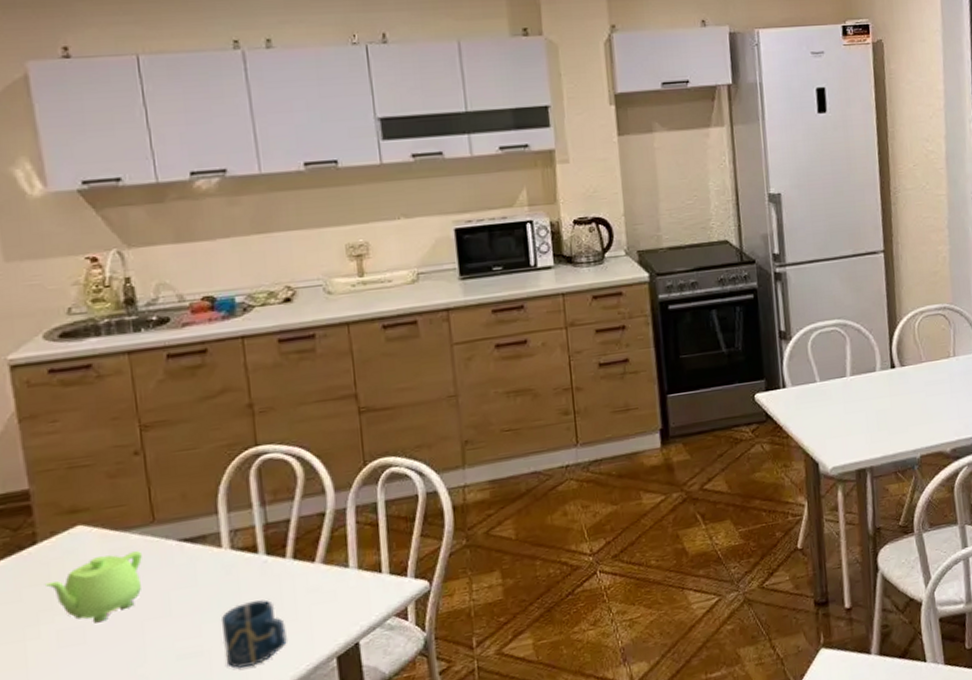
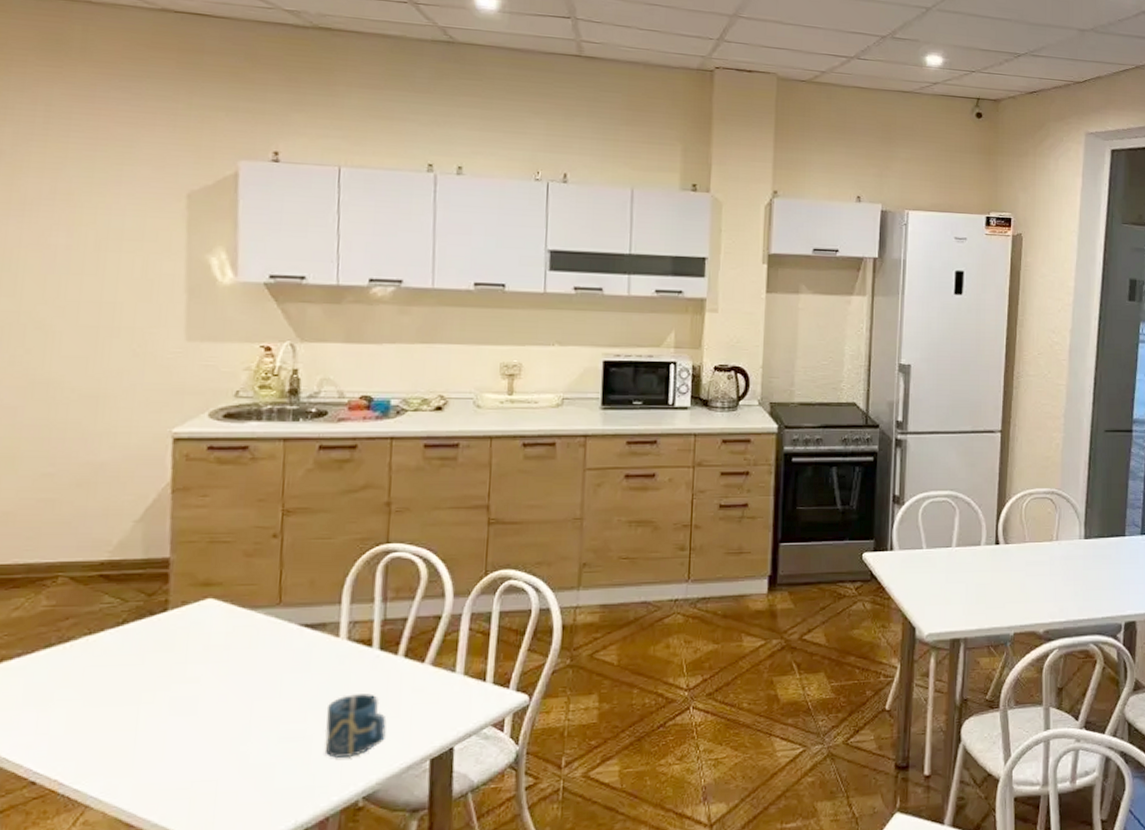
teapot: present [46,551,142,623] -> none [169,630,263,696]

